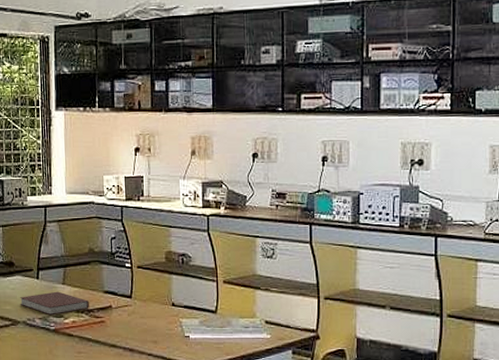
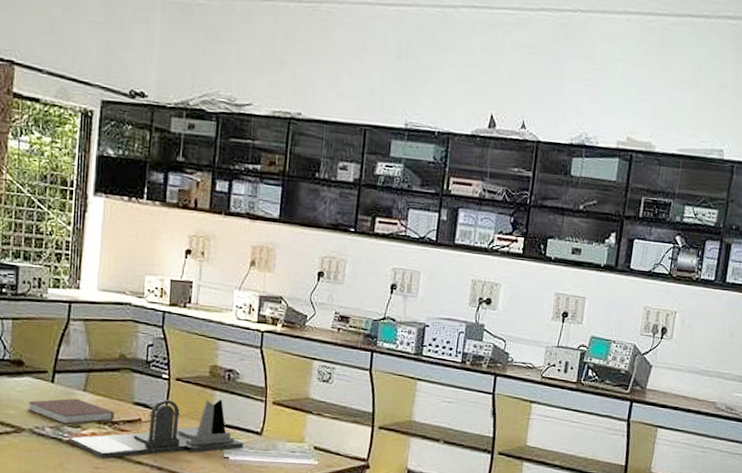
desk organizer: none [56,283,201,344] -> present [70,399,244,458]

